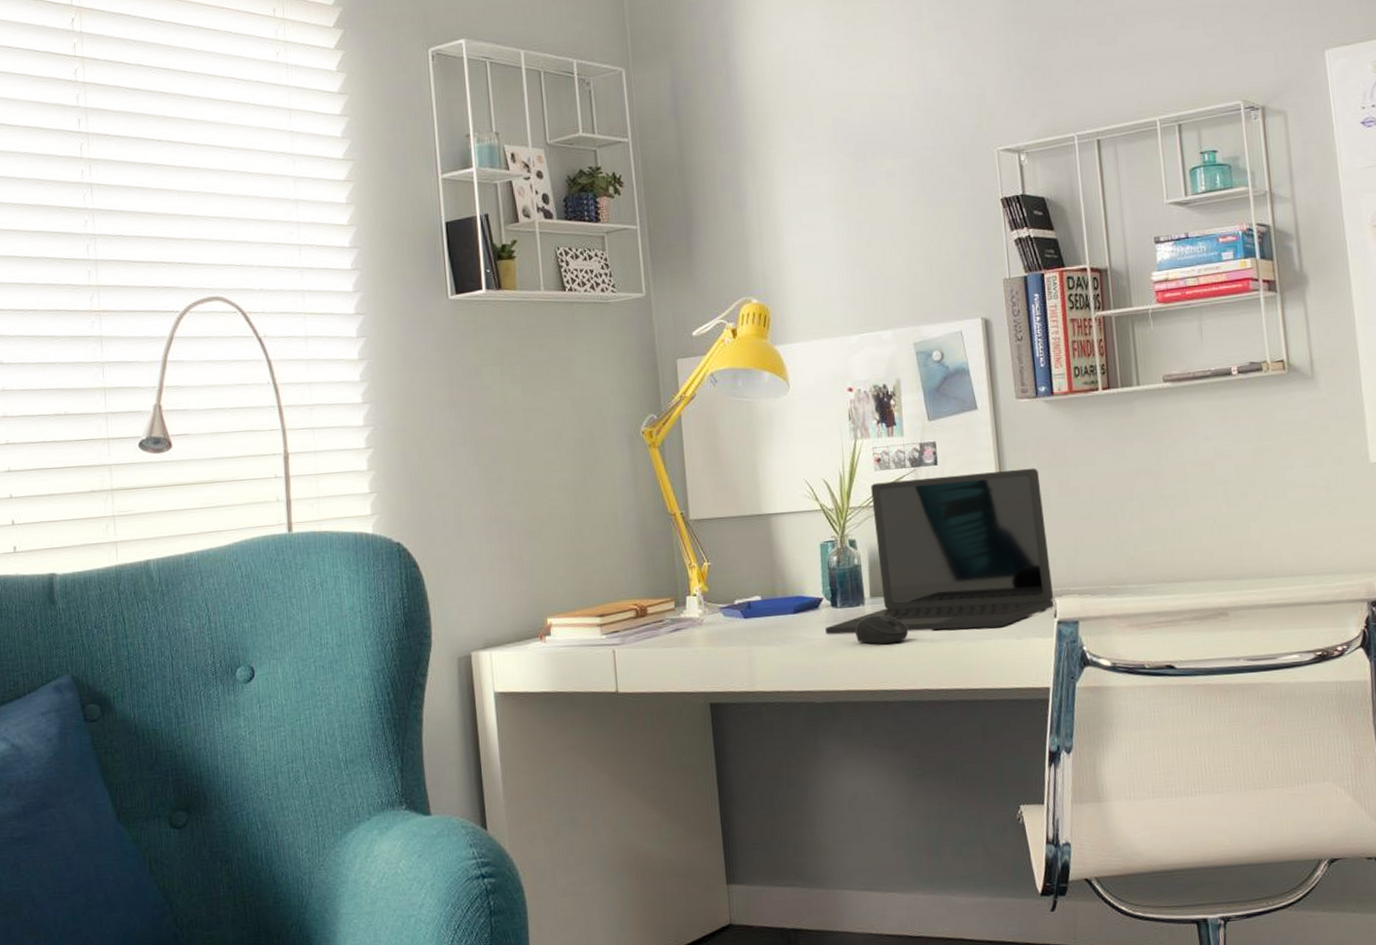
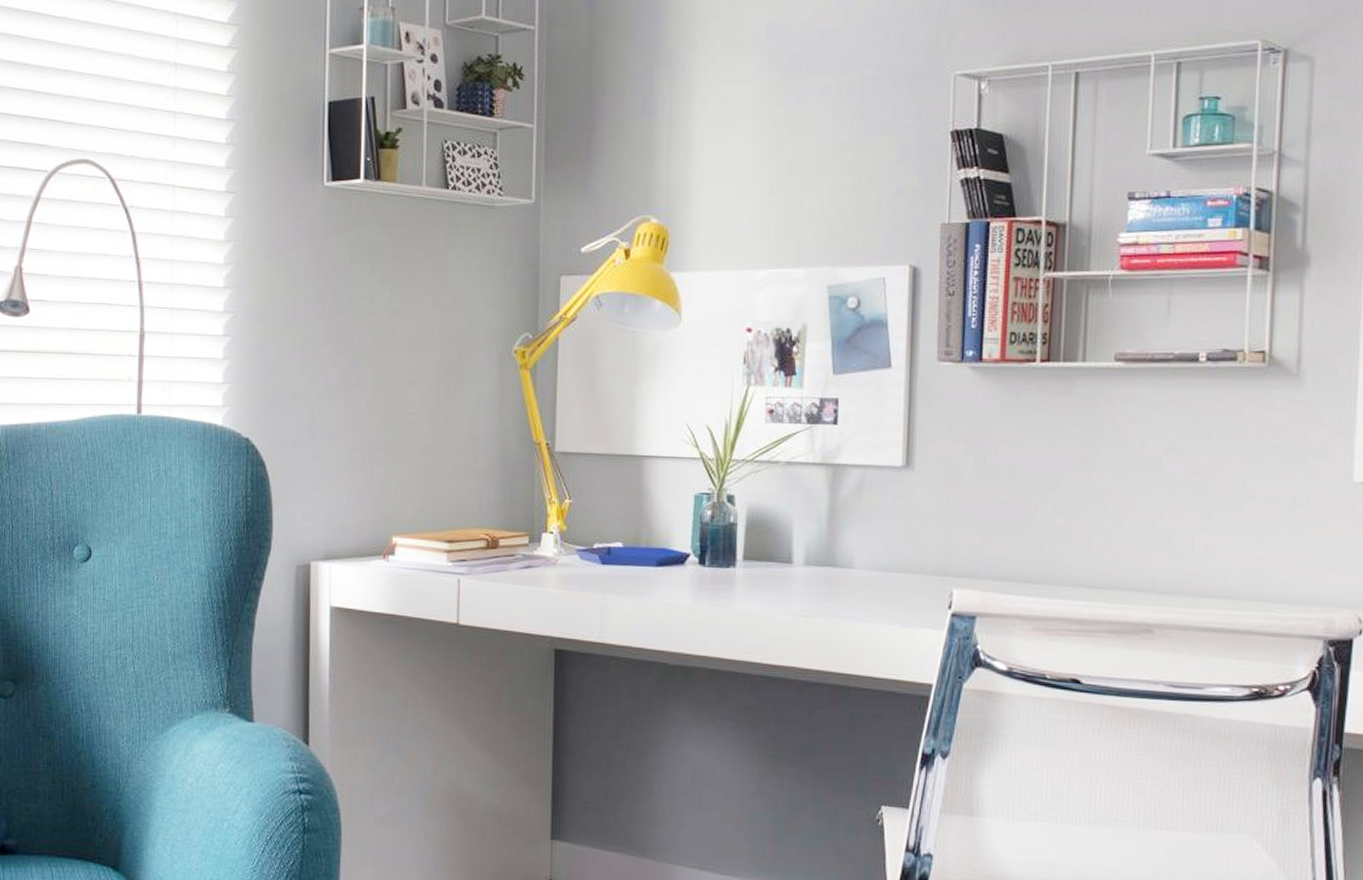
laptop: present [826,468,1054,635] -> none [689,436,953,611]
computer mouse: present [855,614,909,644] -> none [722,578,781,613]

